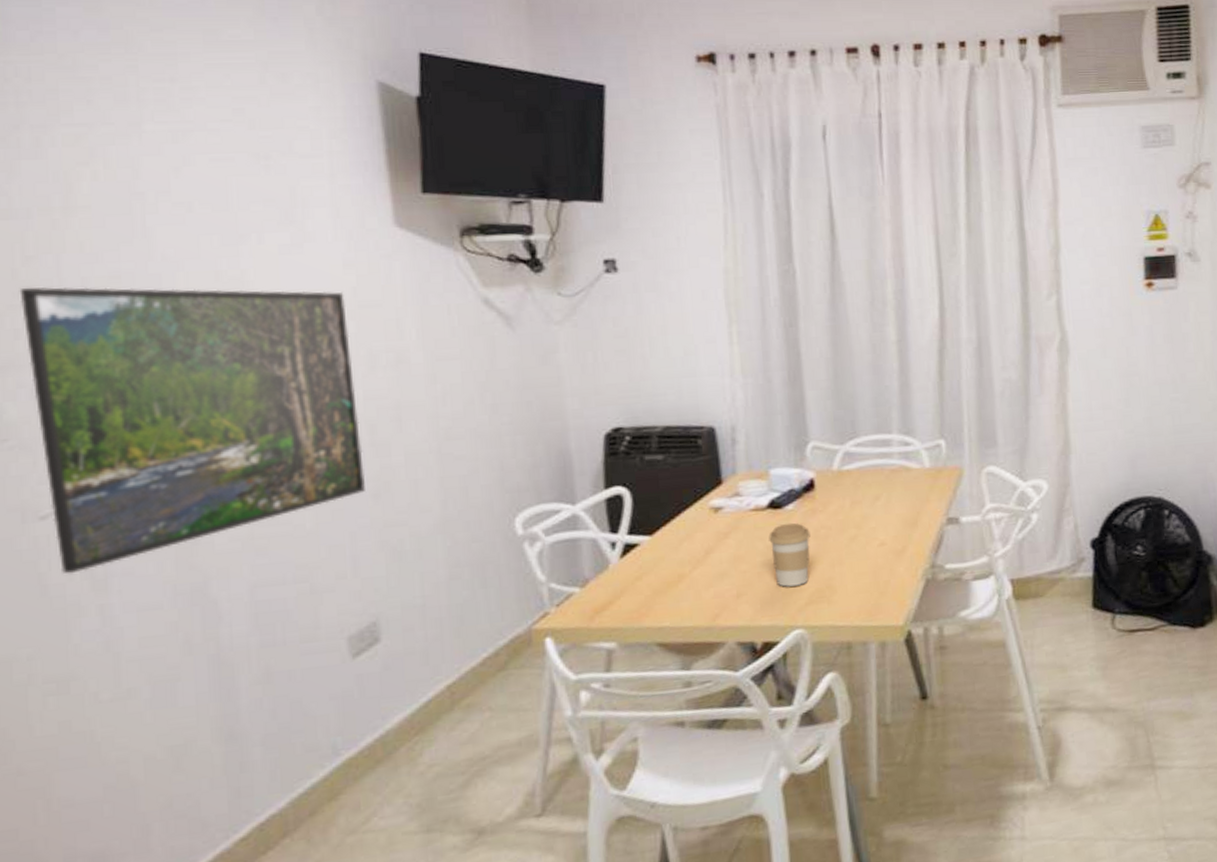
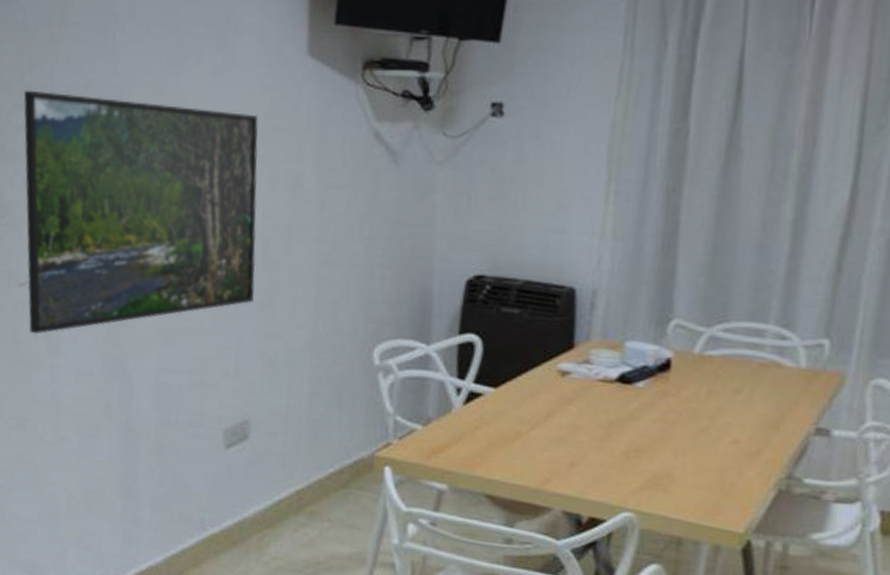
coffee cup: present [768,522,810,587] -> none [612,400,658,468]

